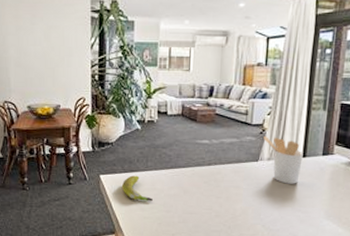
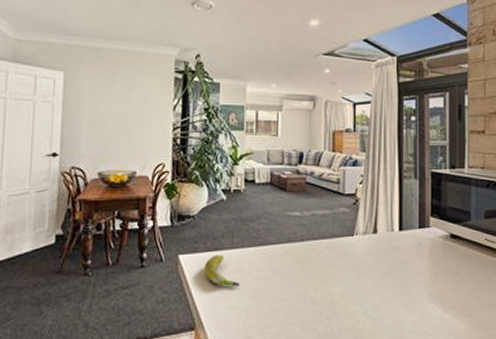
utensil holder: present [263,135,303,184] -> none [357,206,399,262]

